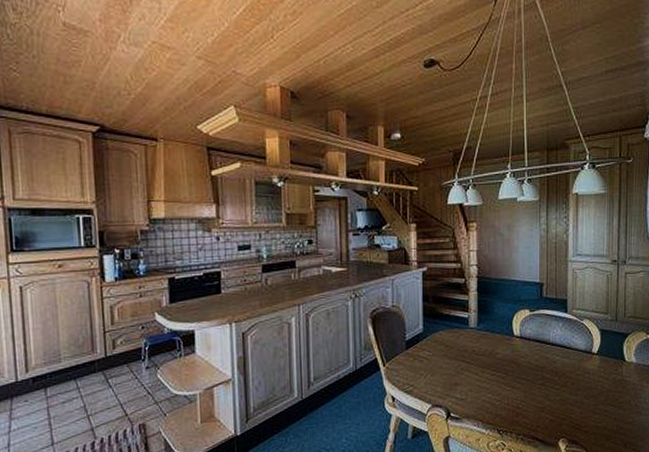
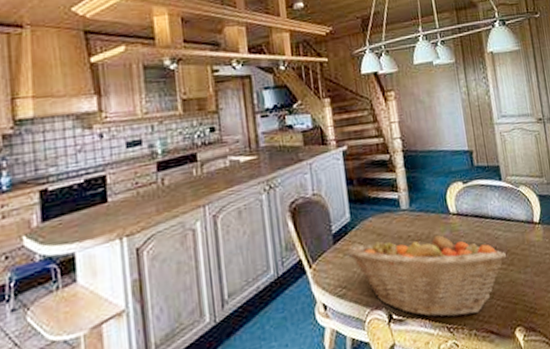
fruit basket: none [417,348,560,423] -> present [347,232,506,318]

